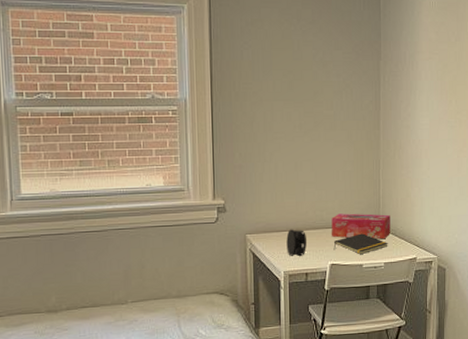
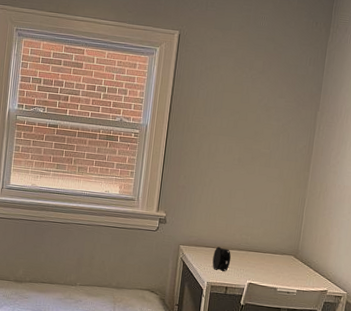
tissue box: present [332,213,390,240] -> none [253,240,308,270]
notepad: present [333,233,388,255] -> none [253,260,303,280]

